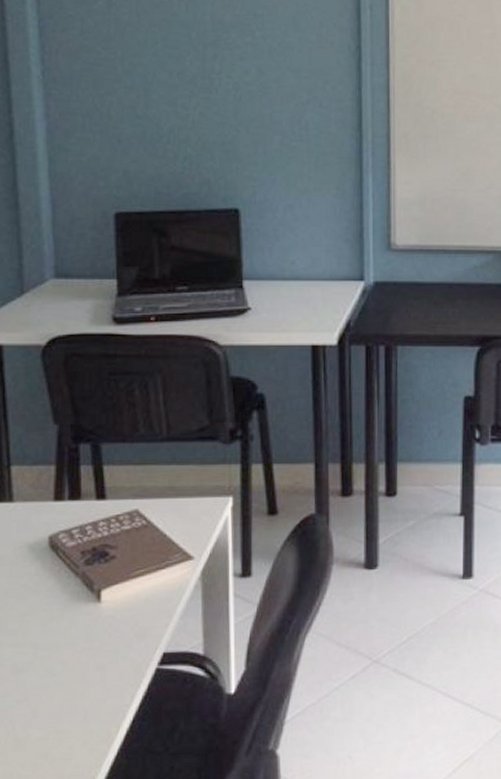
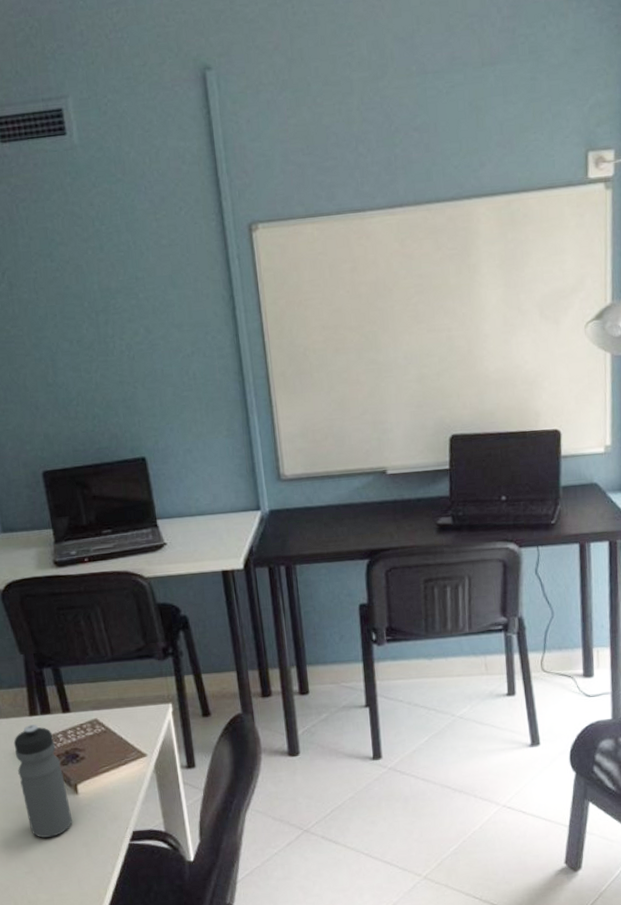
water bottle: none [28,512,89,656] -> present [13,724,73,838]

